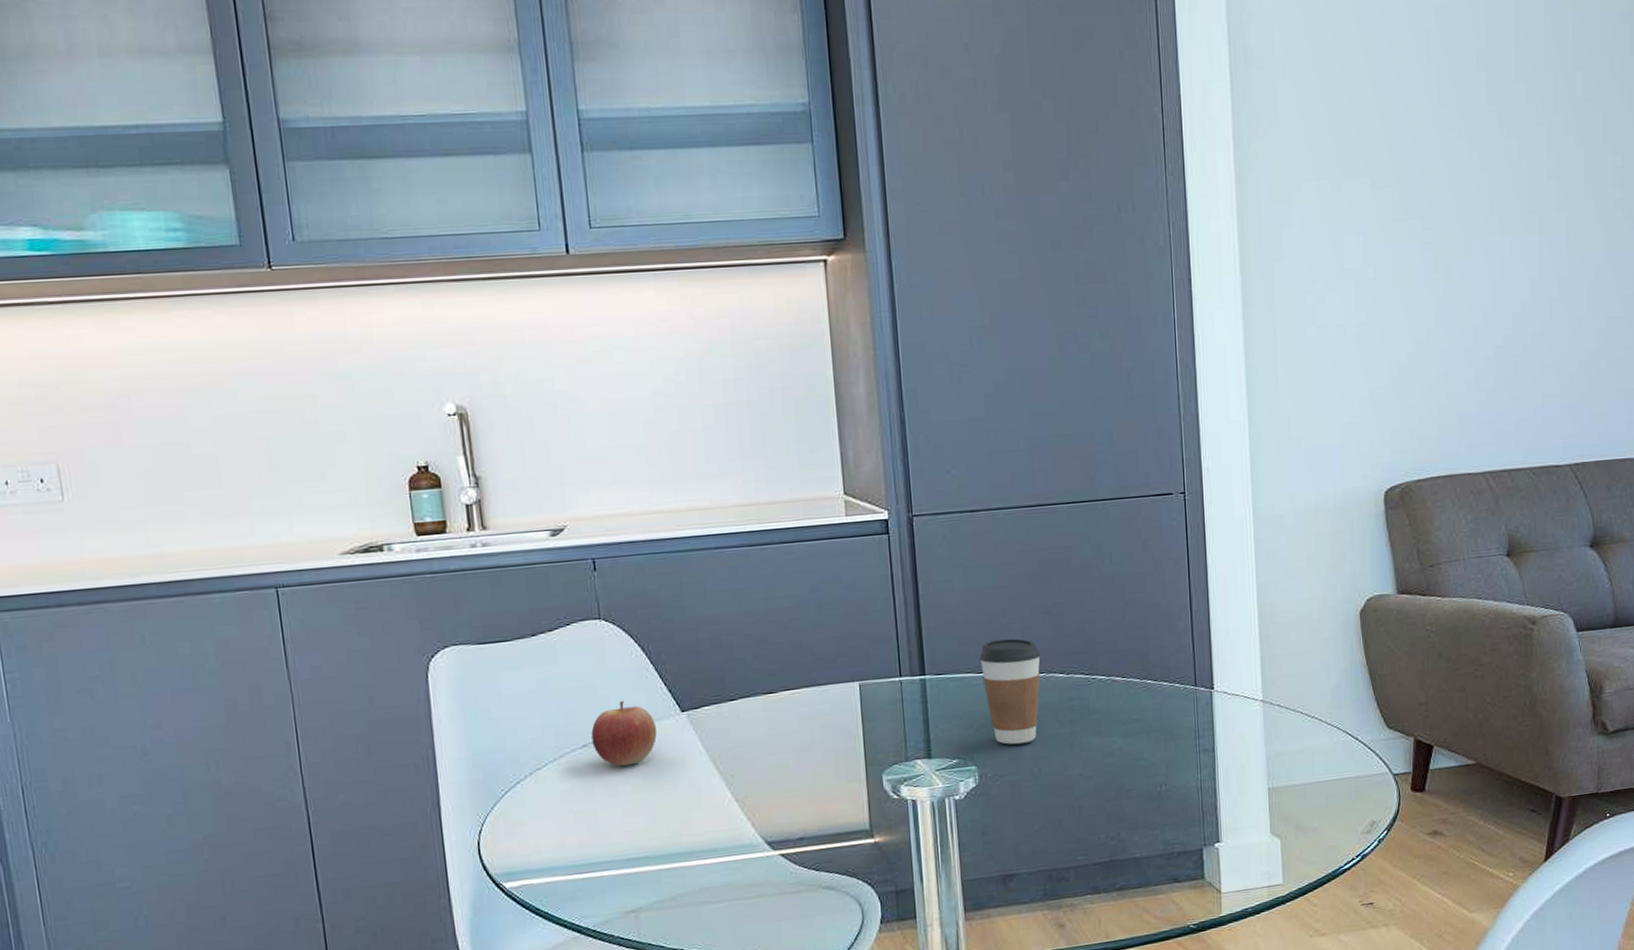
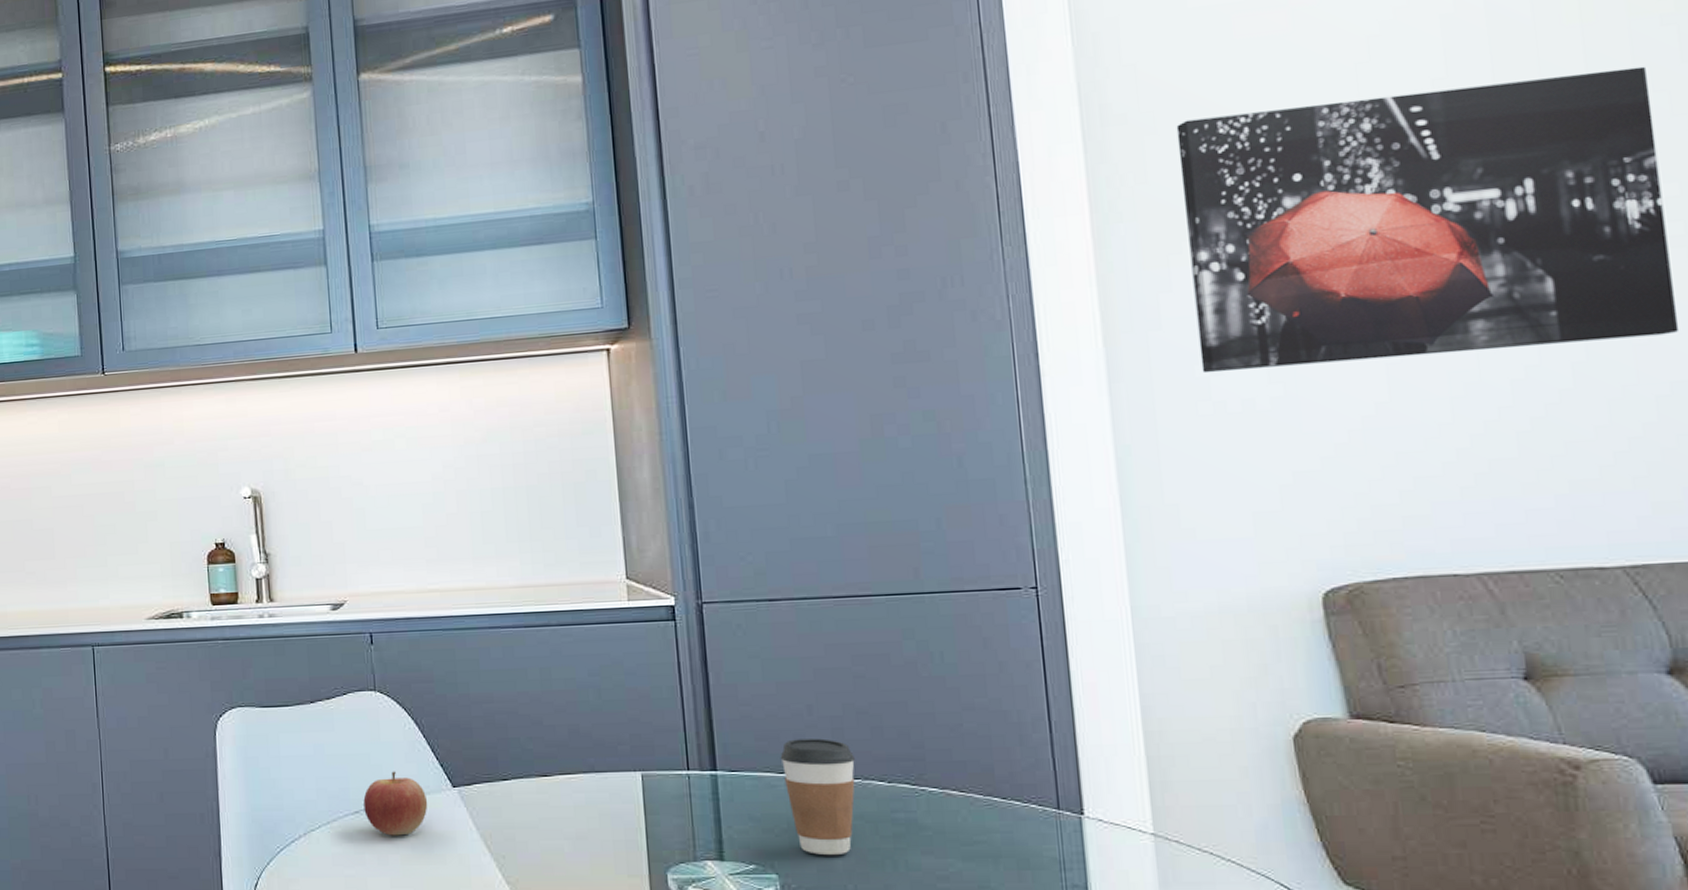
wall art: none [1300,55,1614,301] -> present [1176,66,1680,374]

